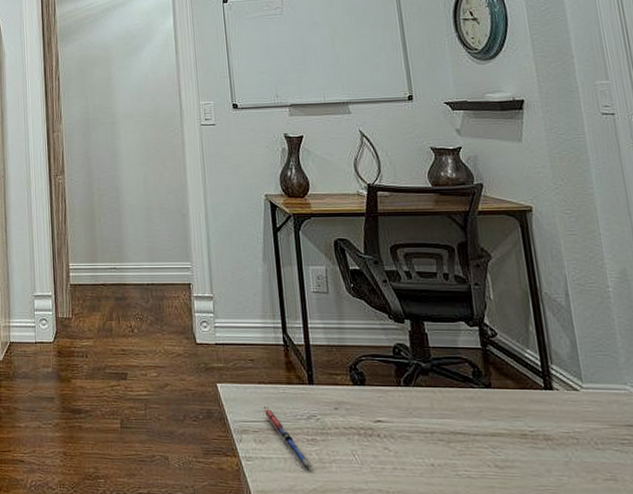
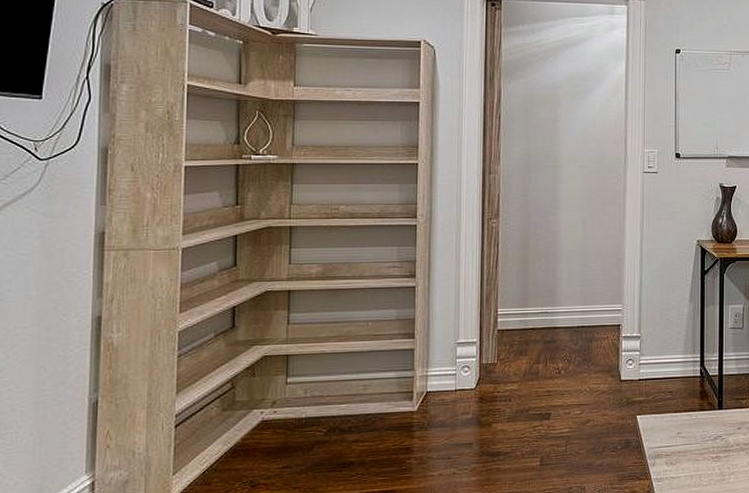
pen: present [263,409,314,467] -> none [676,434,715,481]

